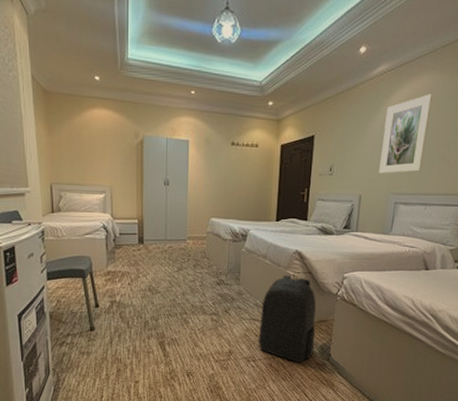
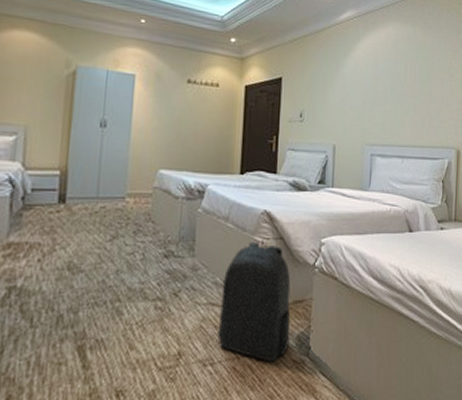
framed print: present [379,94,432,174] -> none [352,43,398,123]

